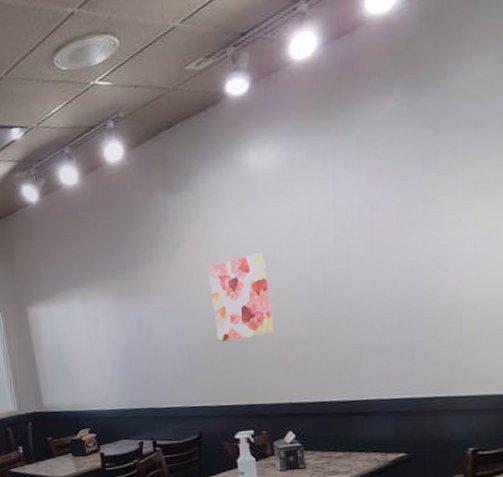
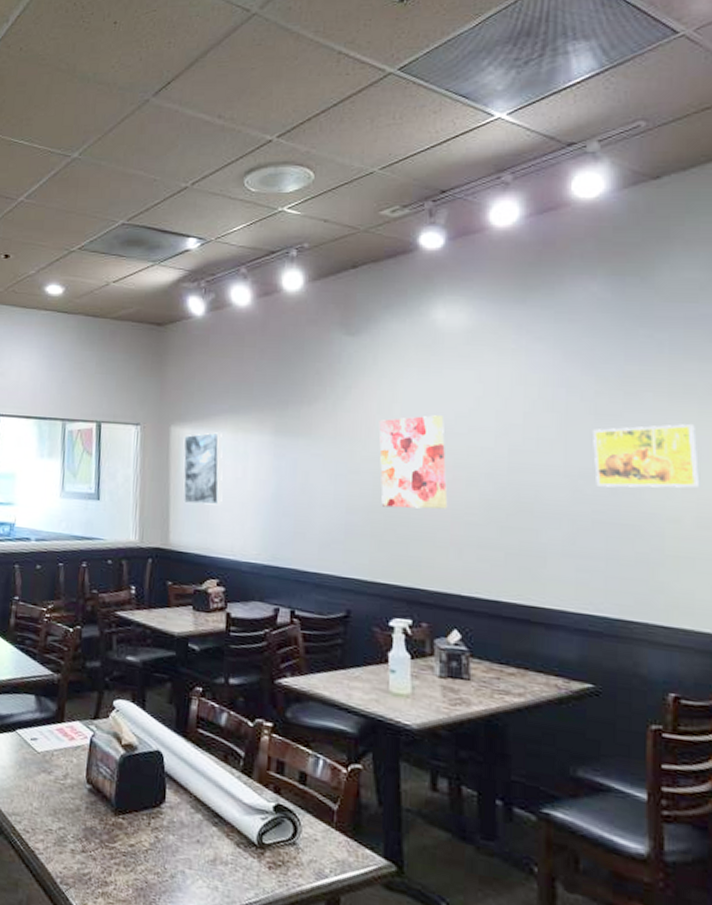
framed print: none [40,305,82,372] -> present [183,432,223,506]
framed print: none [397,218,492,289] -> present [593,424,700,488]

